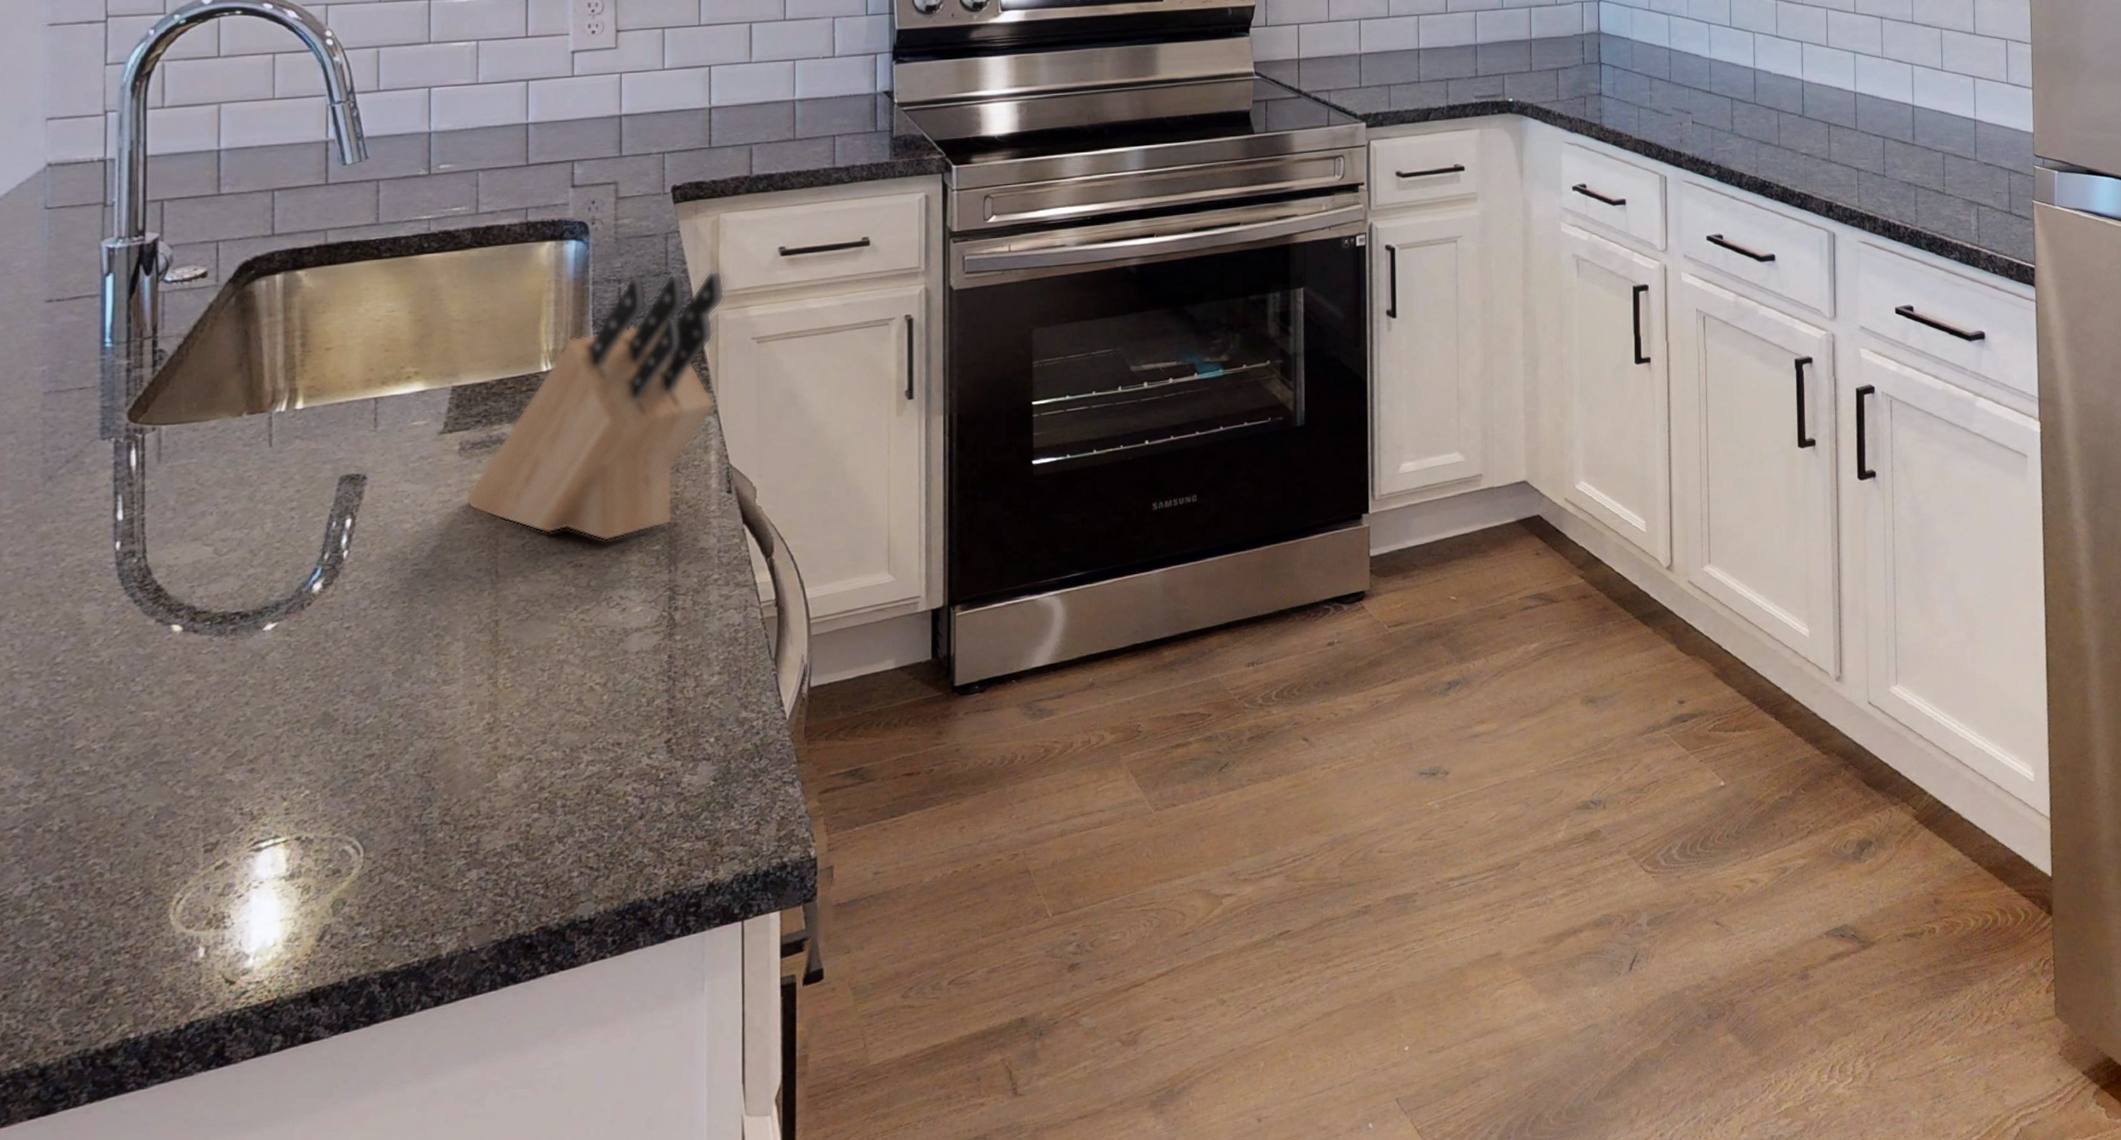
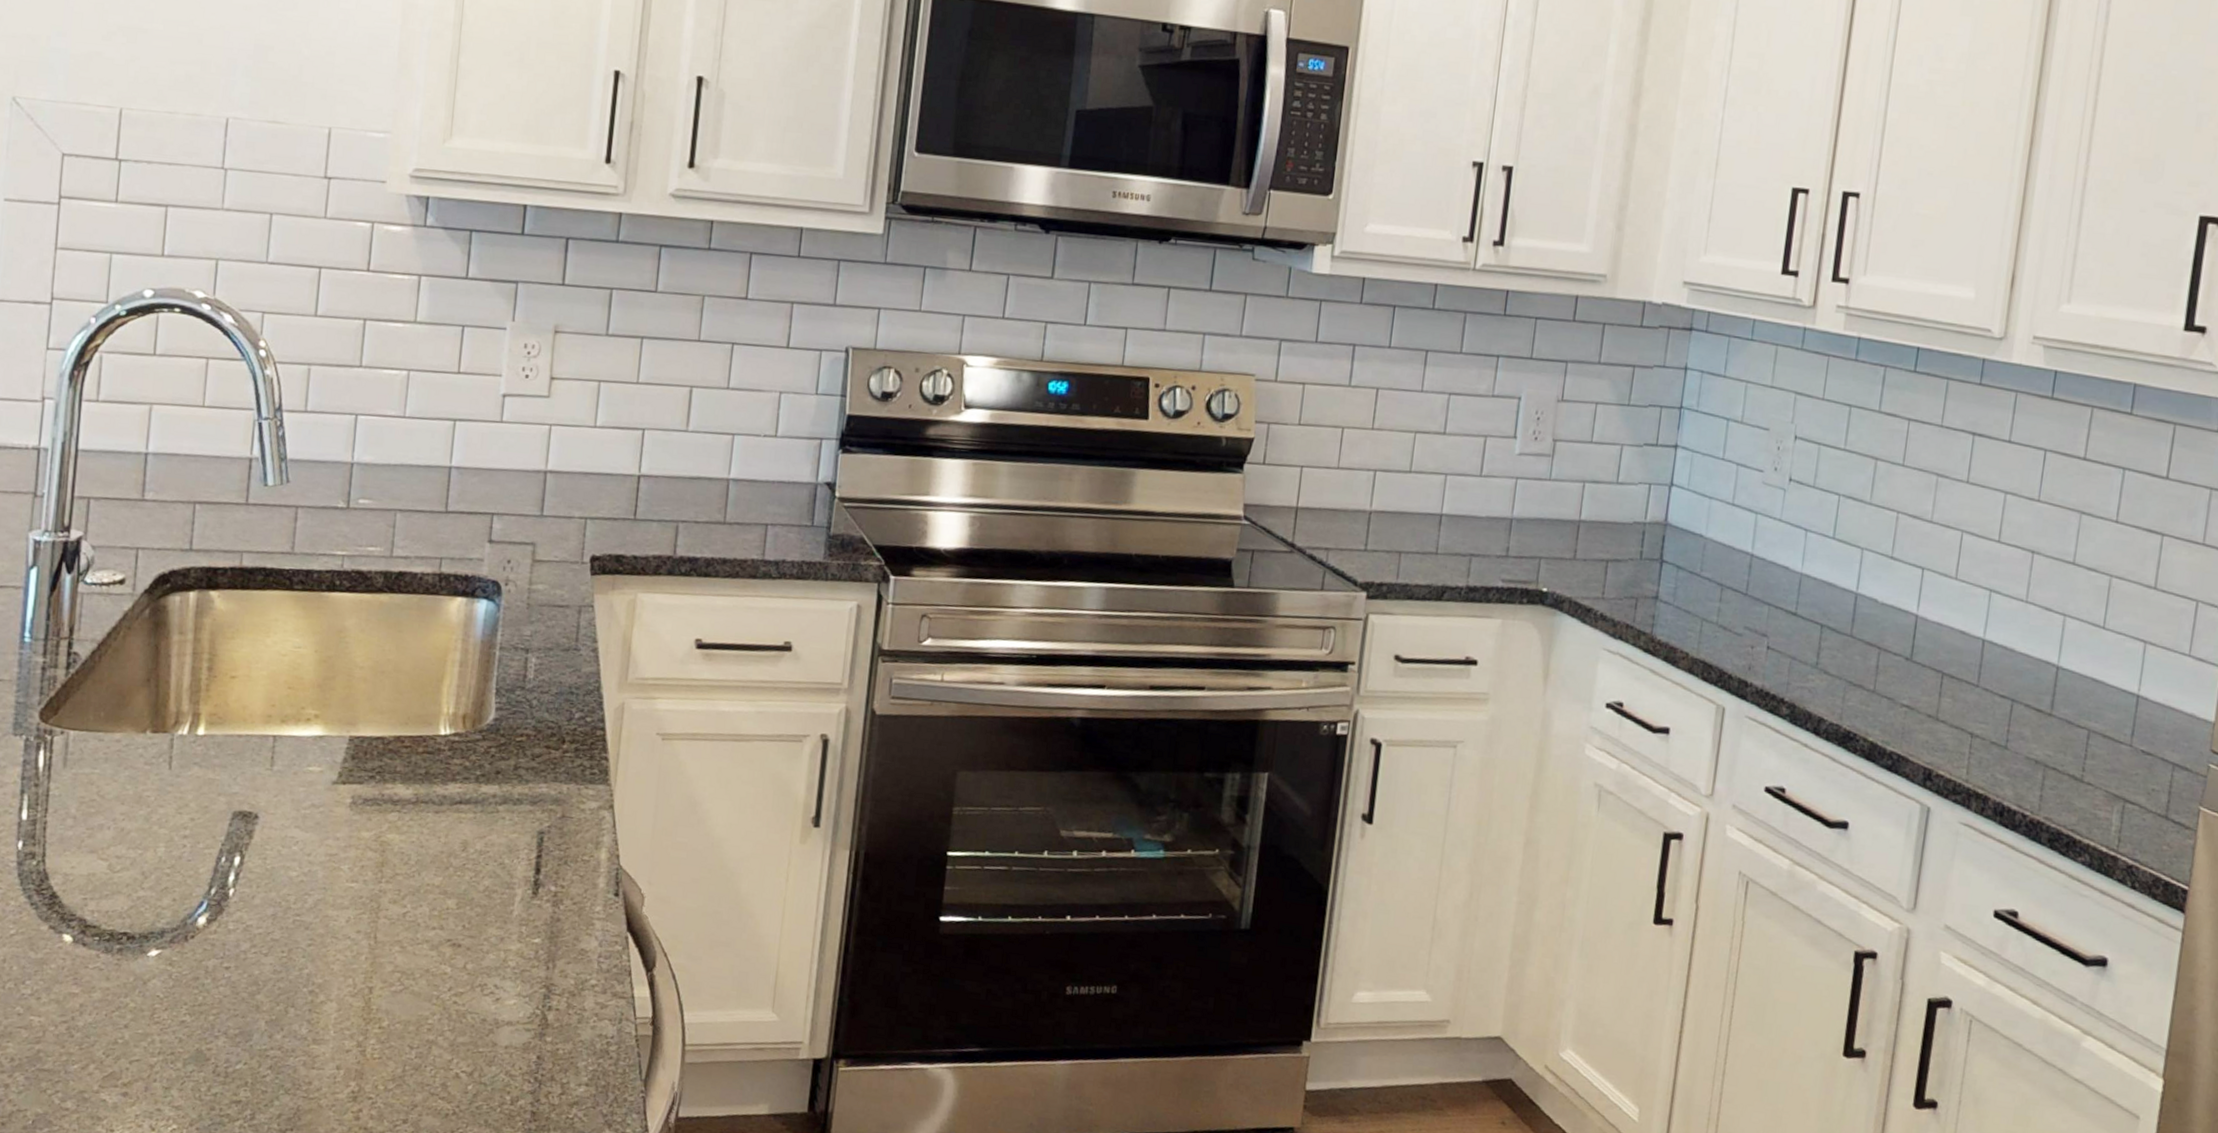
knife block: present [464,270,725,542] -> none [351,648,634,926]

